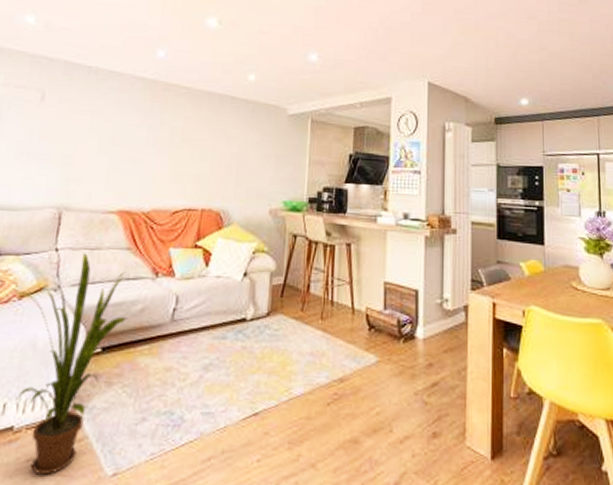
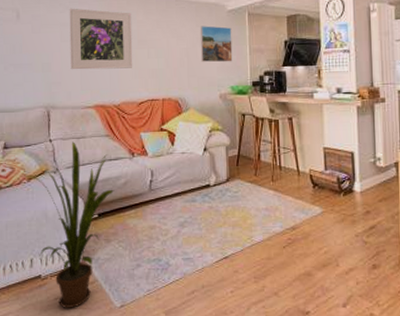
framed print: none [96,94,179,170] -> present [69,8,133,70]
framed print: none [252,129,291,173] -> present [200,26,233,63]

